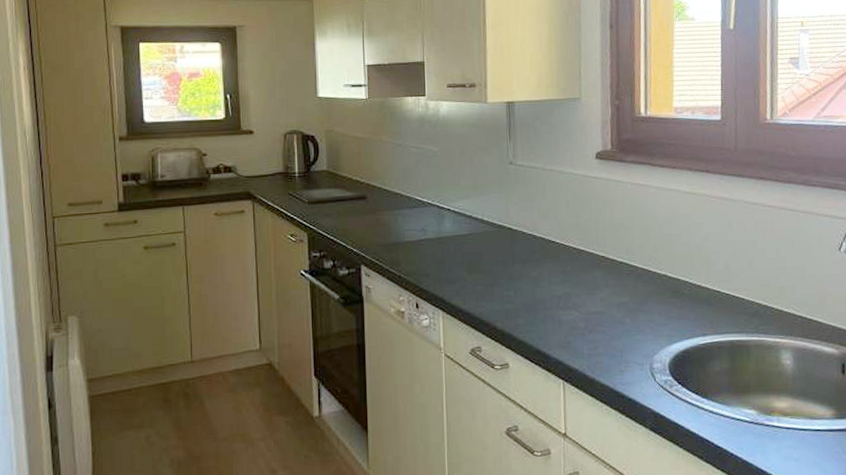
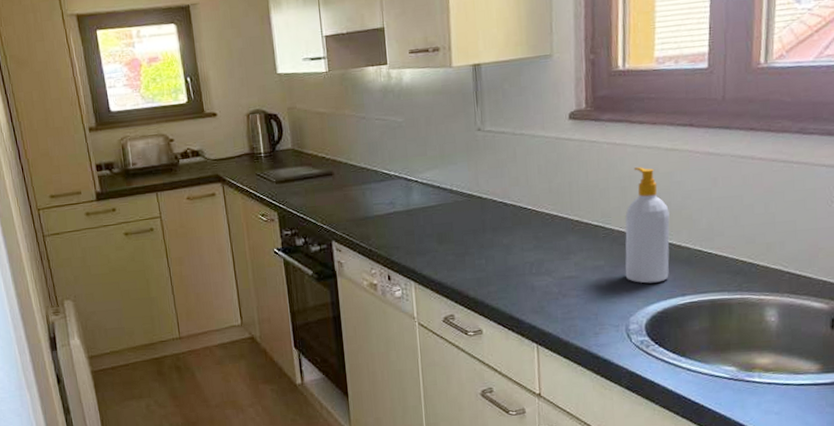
soap bottle: none [648,208,690,322] -> present [625,167,670,284]

